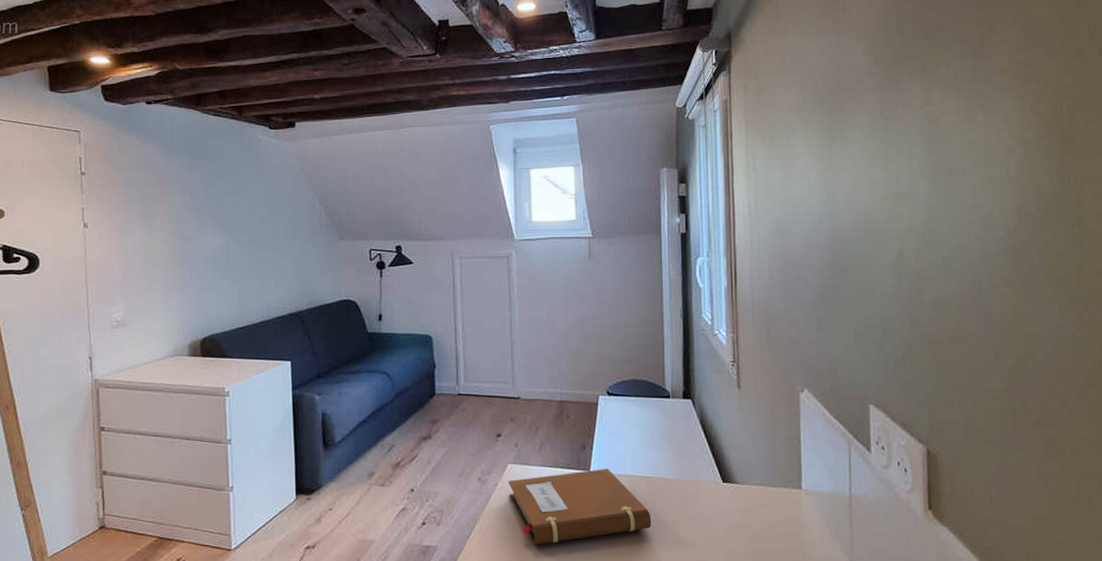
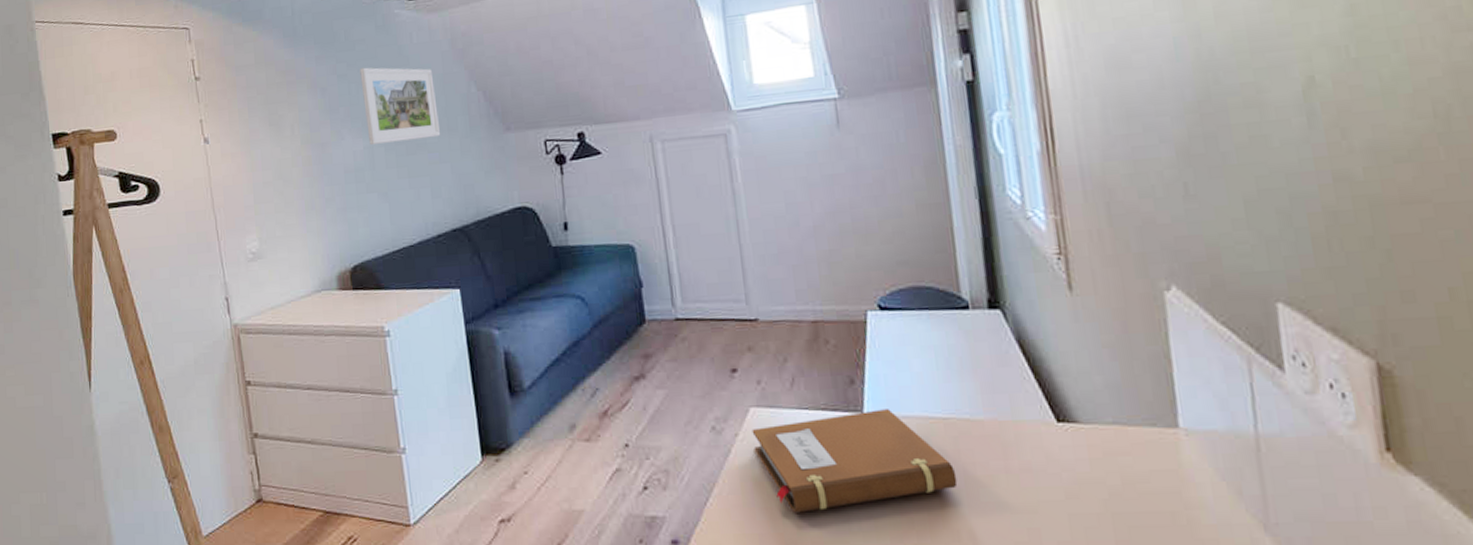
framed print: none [225,178,287,241] -> present [360,67,441,144]

